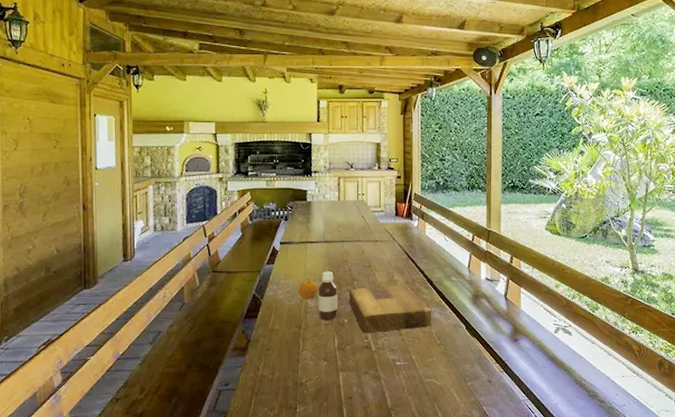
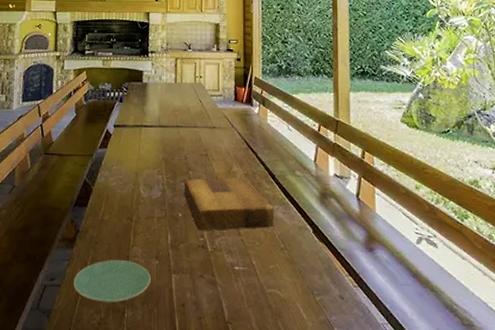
plate: none [248,363,320,402] -> present [74,259,151,304]
fruit: present [298,278,318,299] -> none [130,165,152,189]
bottle: present [318,271,337,320] -> none [151,158,172,213]

